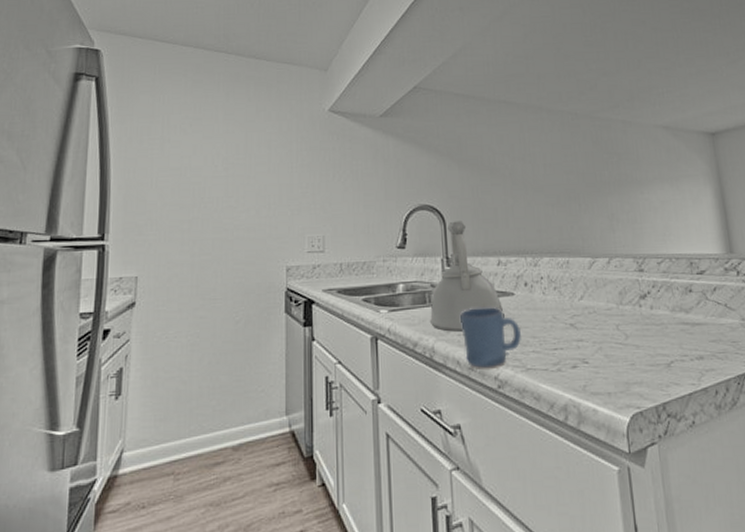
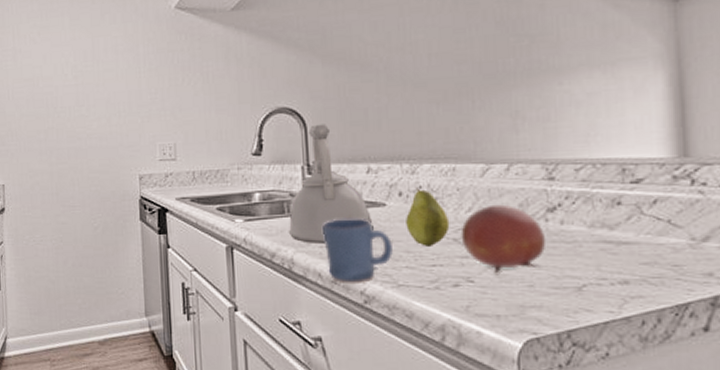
fruit: none [531,277,567,333] -> present [406,186,450,248]
fruit: none [576,292,642,353] -> present [461,204,547,272]

